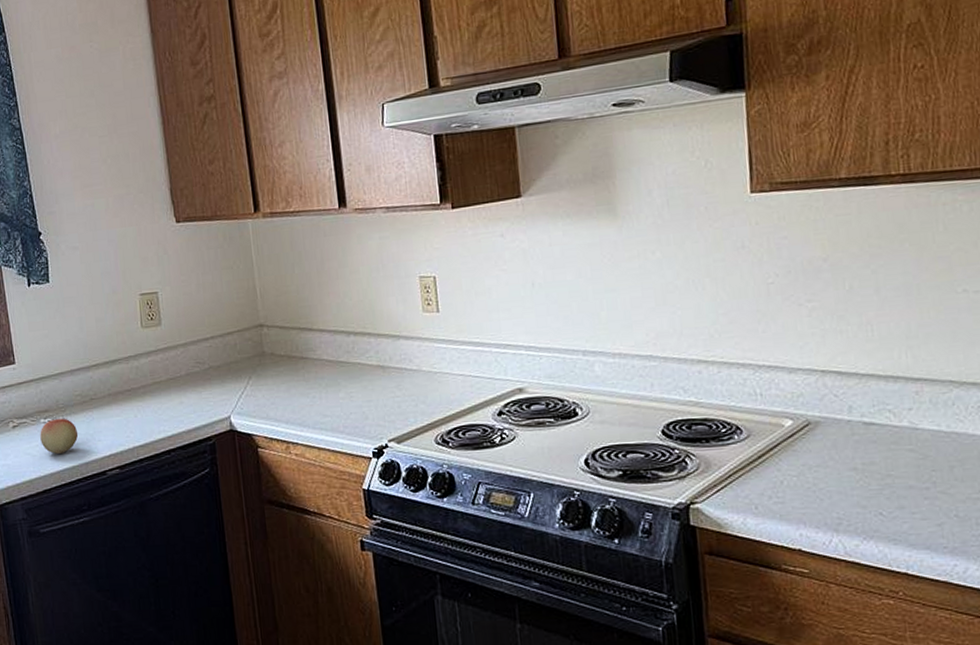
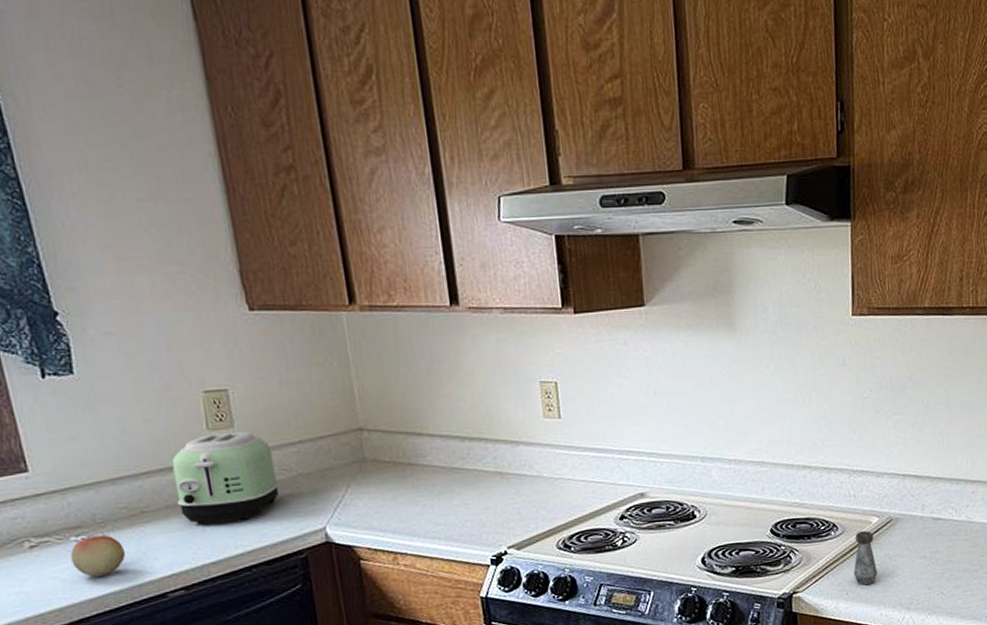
toaster: none [114,329,194,411] -> present [172,431,279,525]
salt shaker: none [763,435,794,499] -> present [853,531,877,585]

